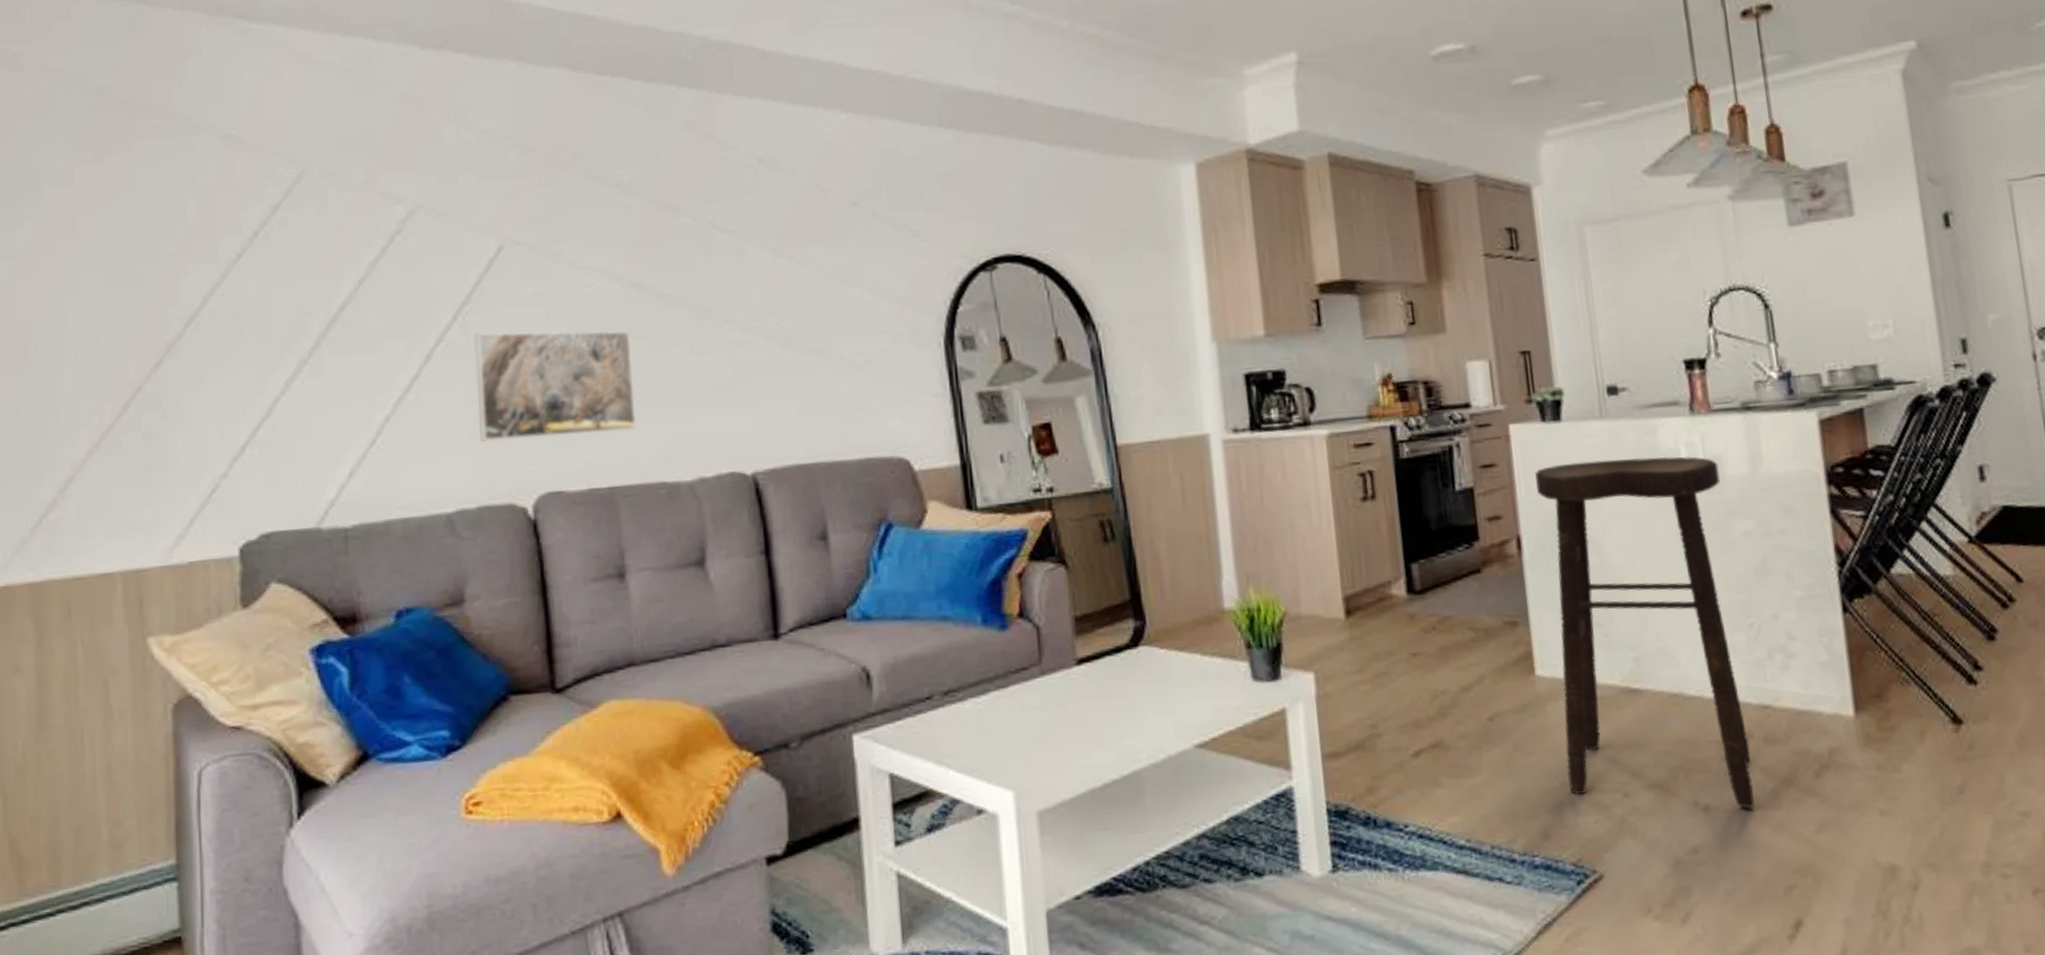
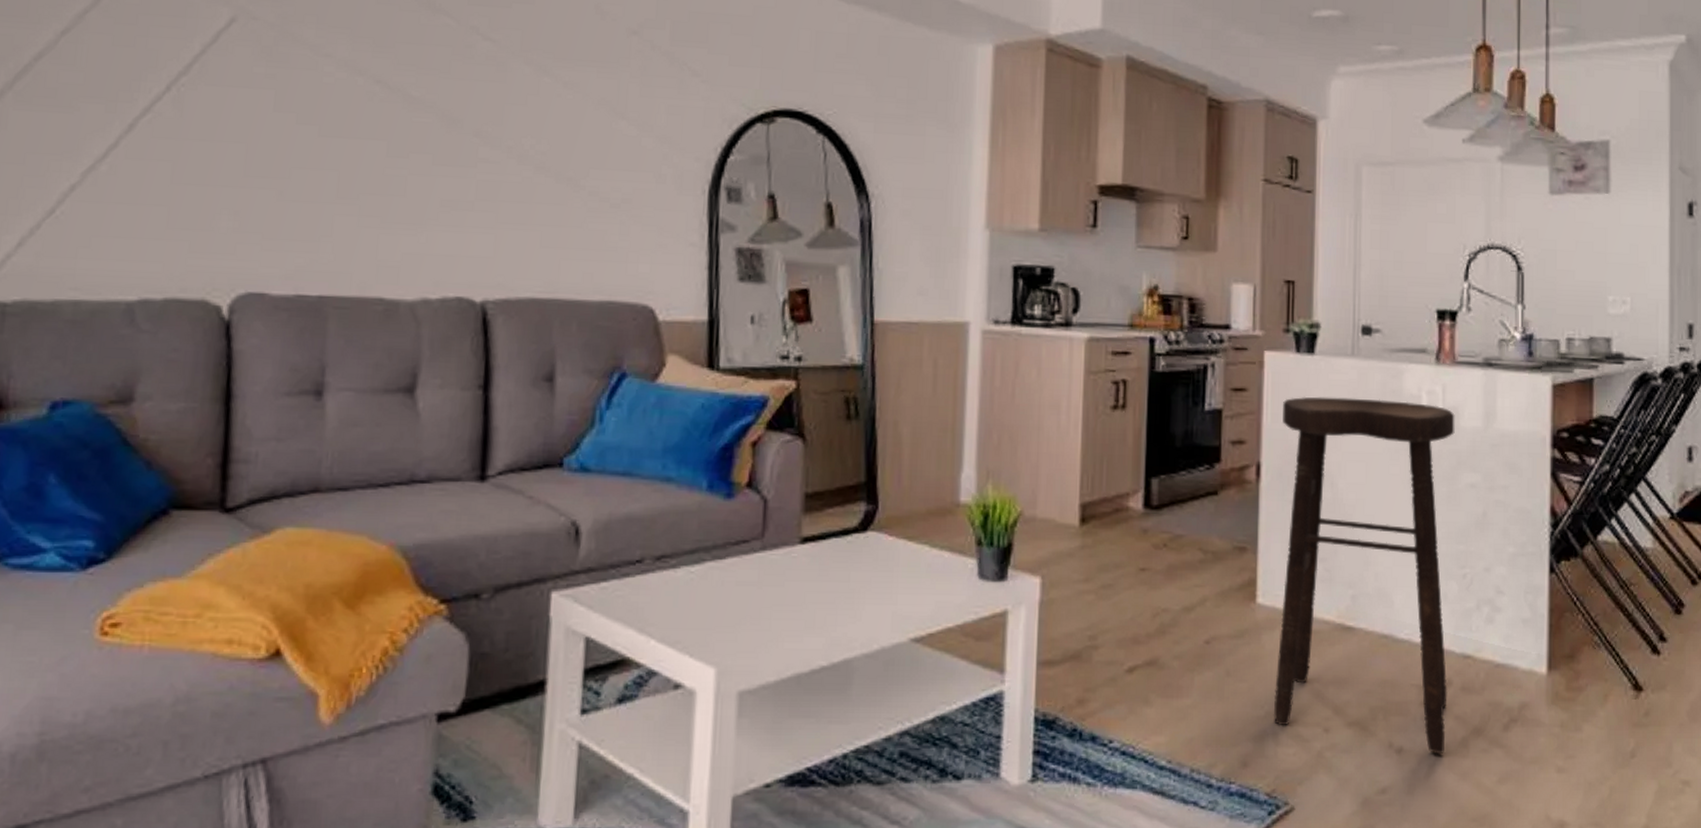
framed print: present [474,330,637,442] -> none [178,109,367,238]

